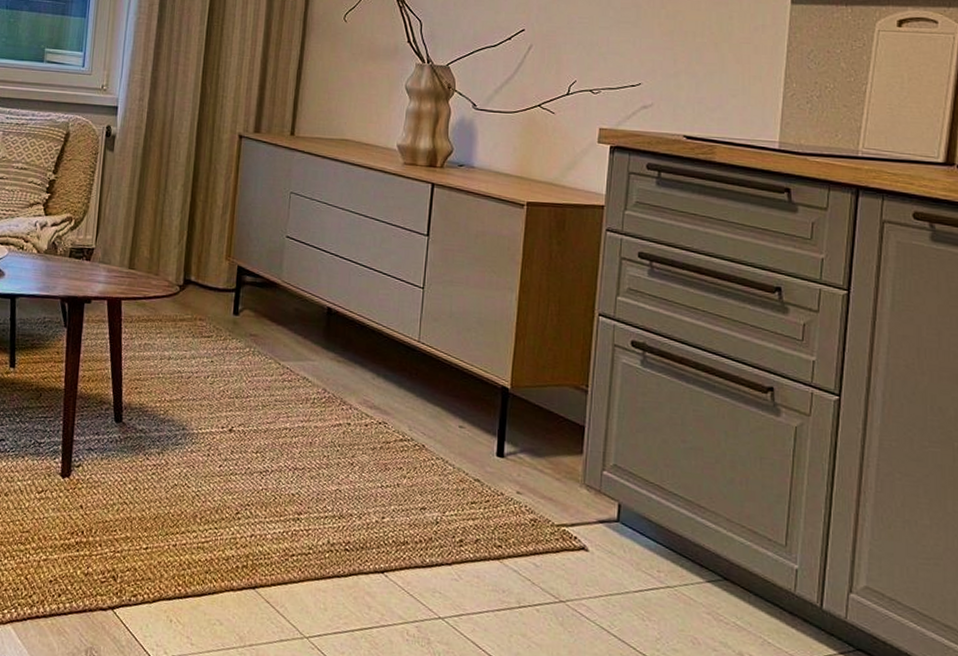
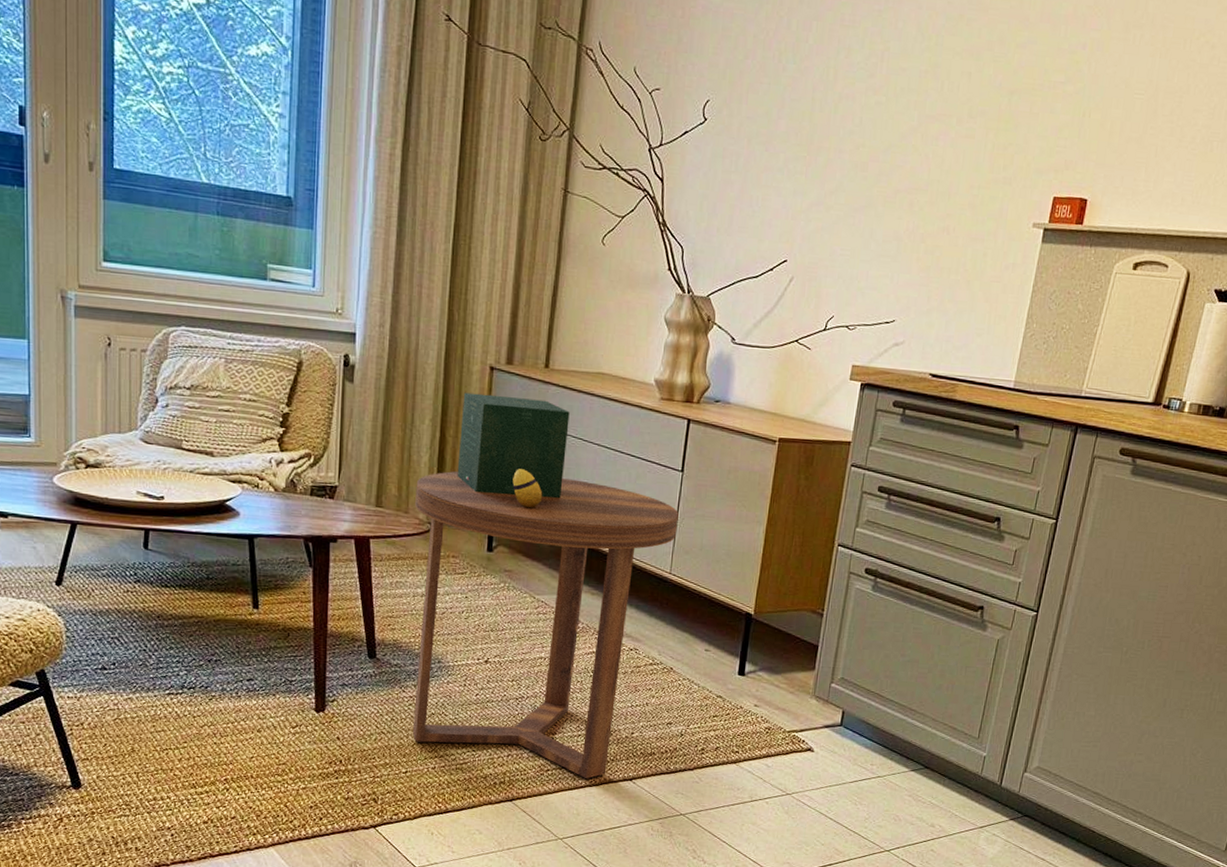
side table: none [154,234,426,568] -> present [412,471,679,779]
gift box: none [206,159,315,262] -> present [457,392,570,499]
decorative egg: none [259,232,288,272] -> present [512,469,543,509]

